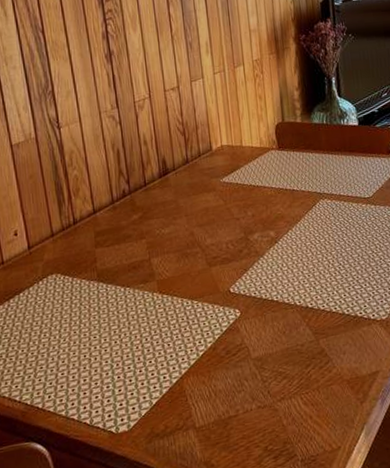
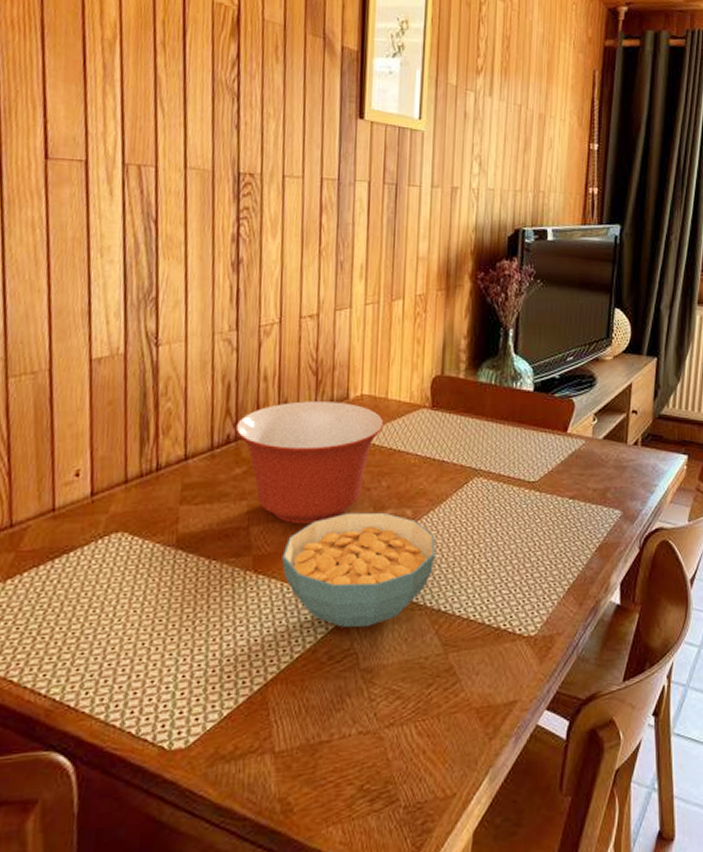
mixing bowl: none [128,153,243,253] -> present [235,401,384,525]
cereal bowl: none [179,235,298,328] -> present [282,512,436,628]

